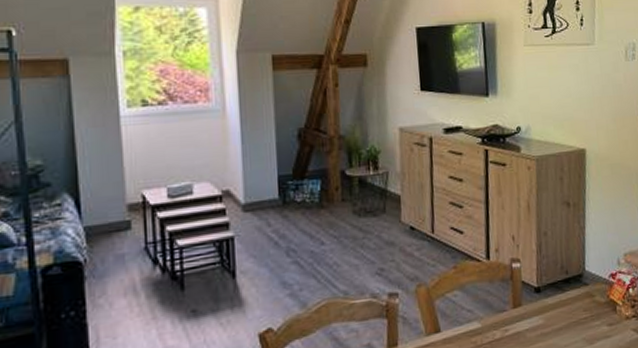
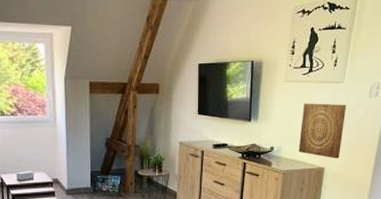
wall art: none [550,70,602,138] -> present [298,103,347,159]

